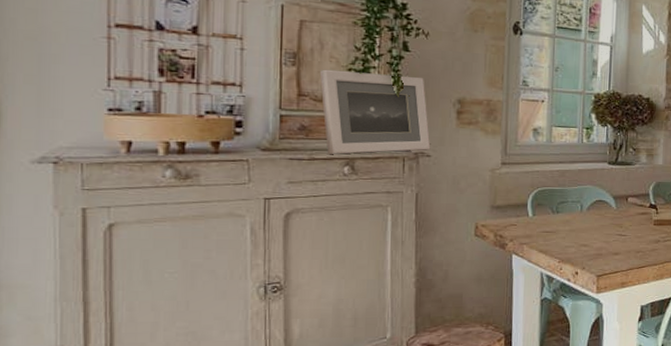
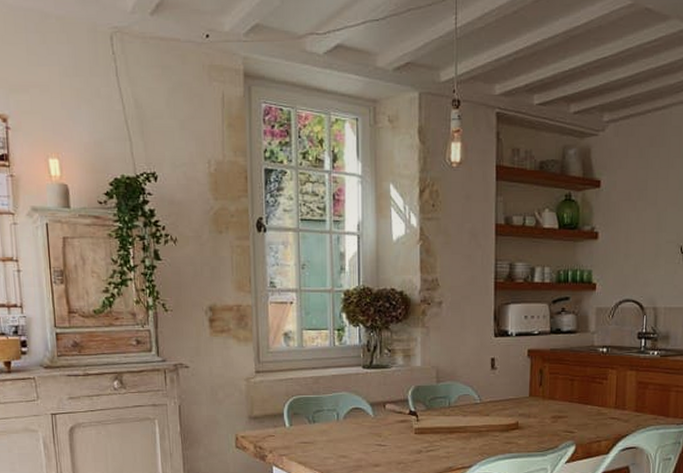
picture frame: present [319,69,431,154] -> none [84,284,188,369]

